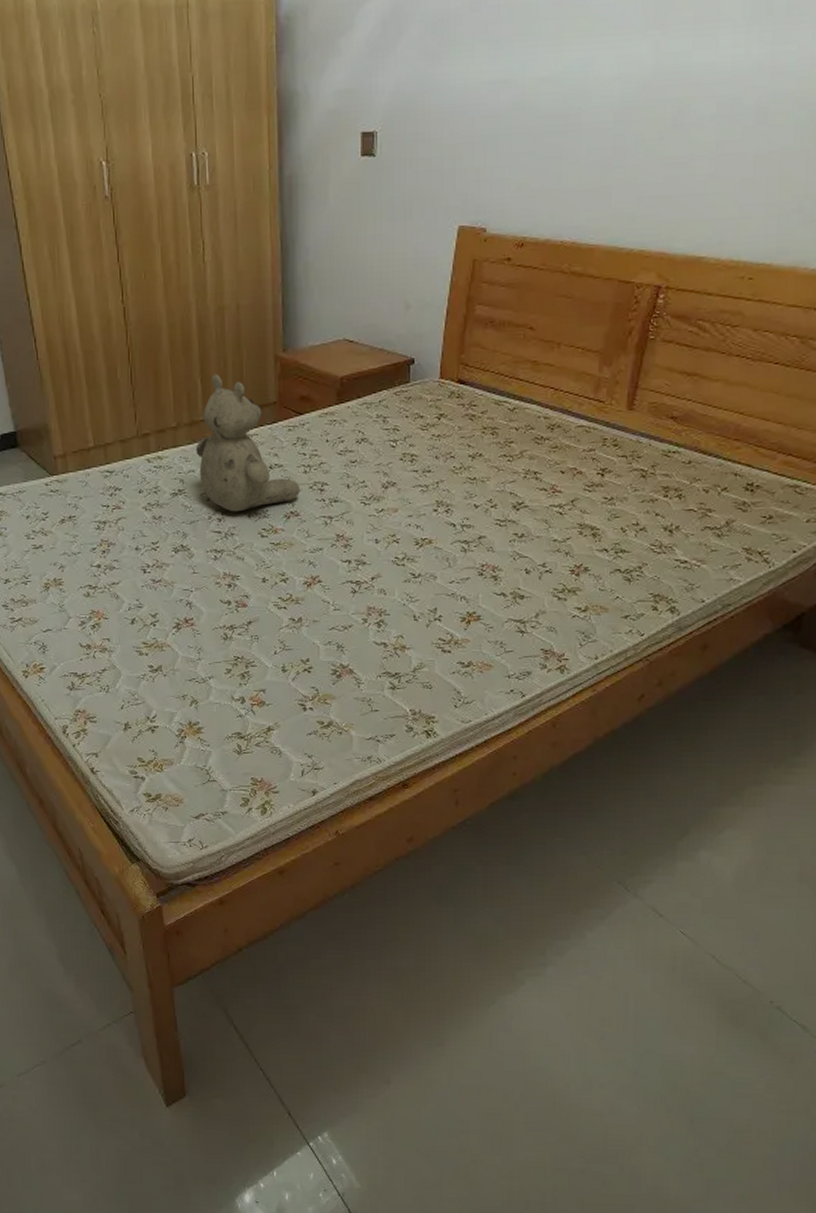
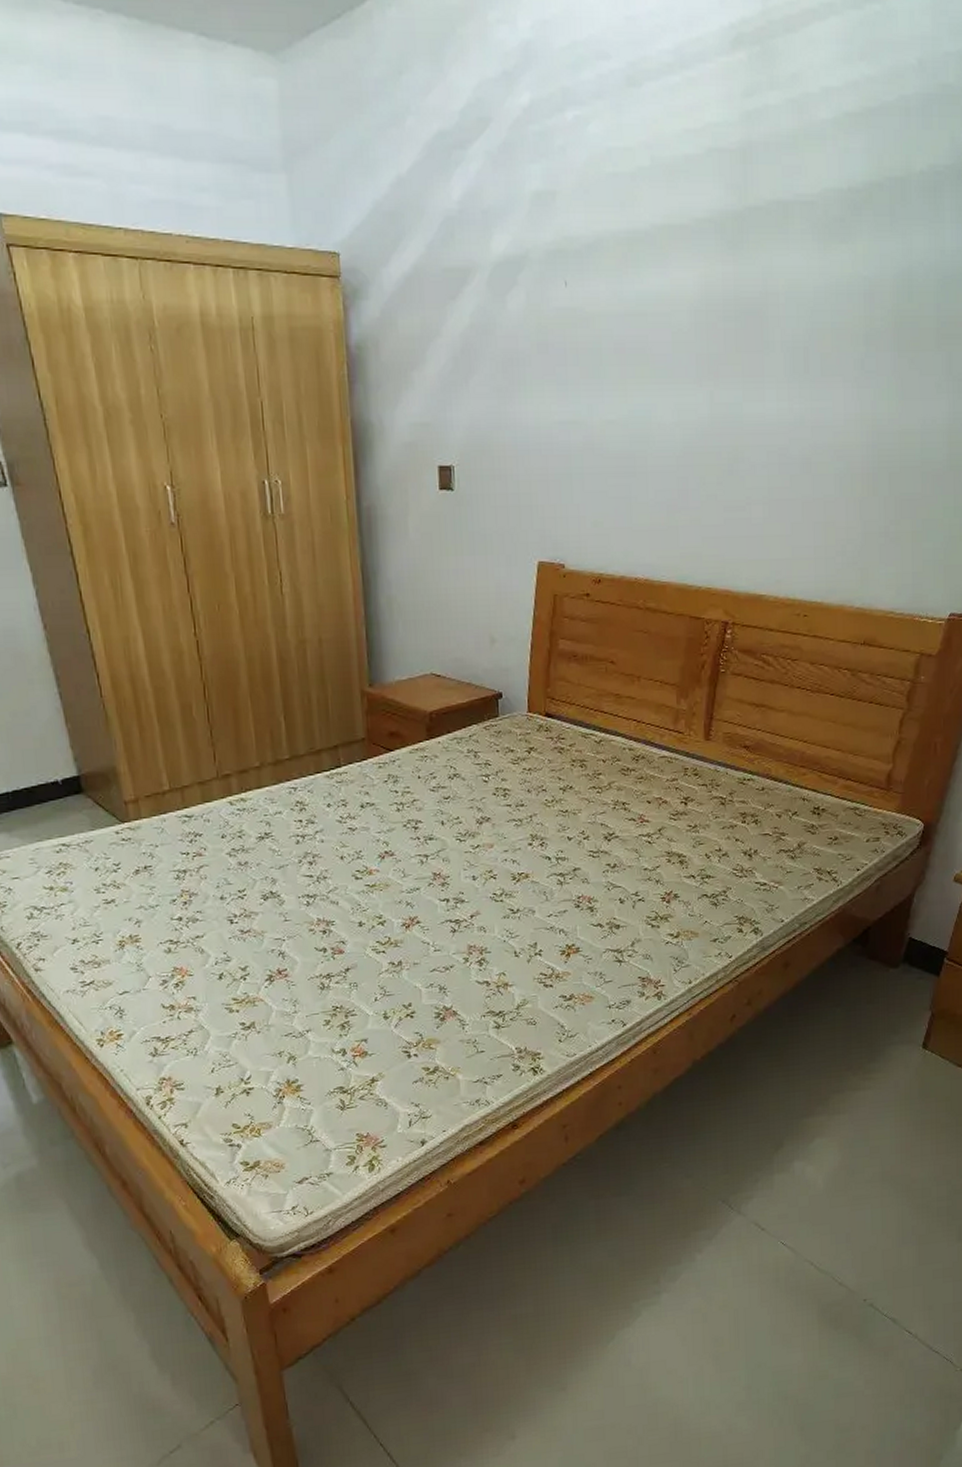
teddy bear: present [195,374,300,512] -> none [281,710,394,855]

